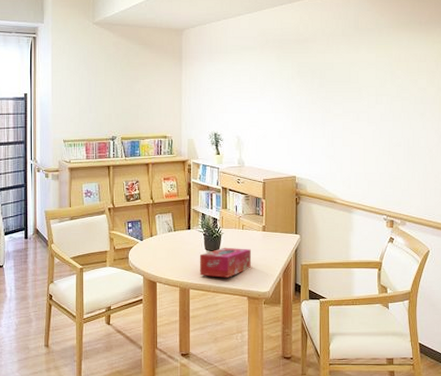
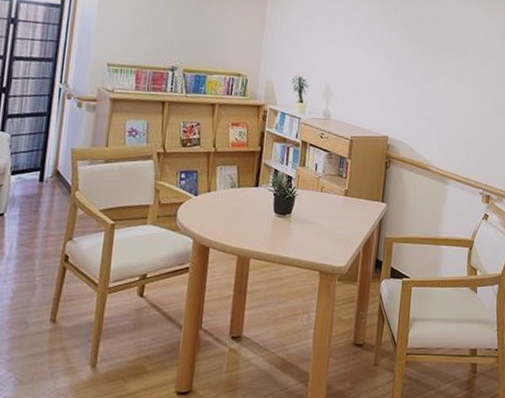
tissue box: present [199,247,251,278] -> none [264,211,329,247]

